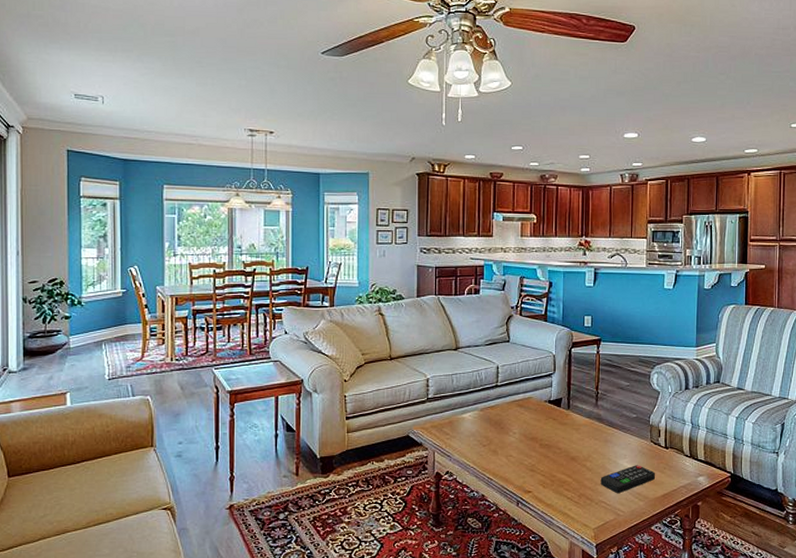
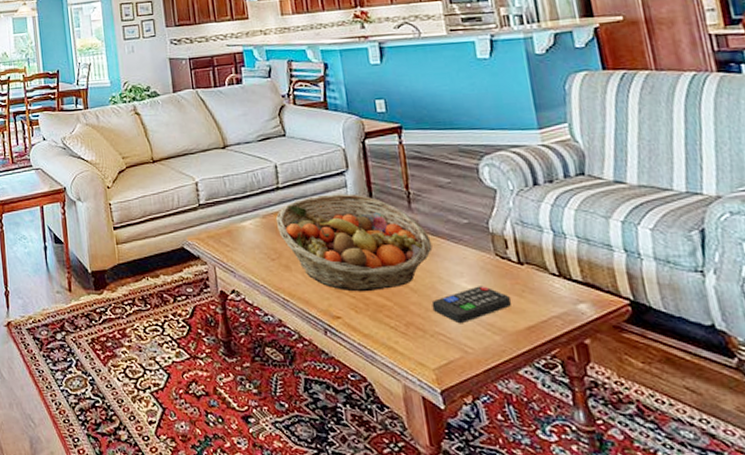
fruit basket: none [492,392,608,471] -> present [276,193,433,292]

